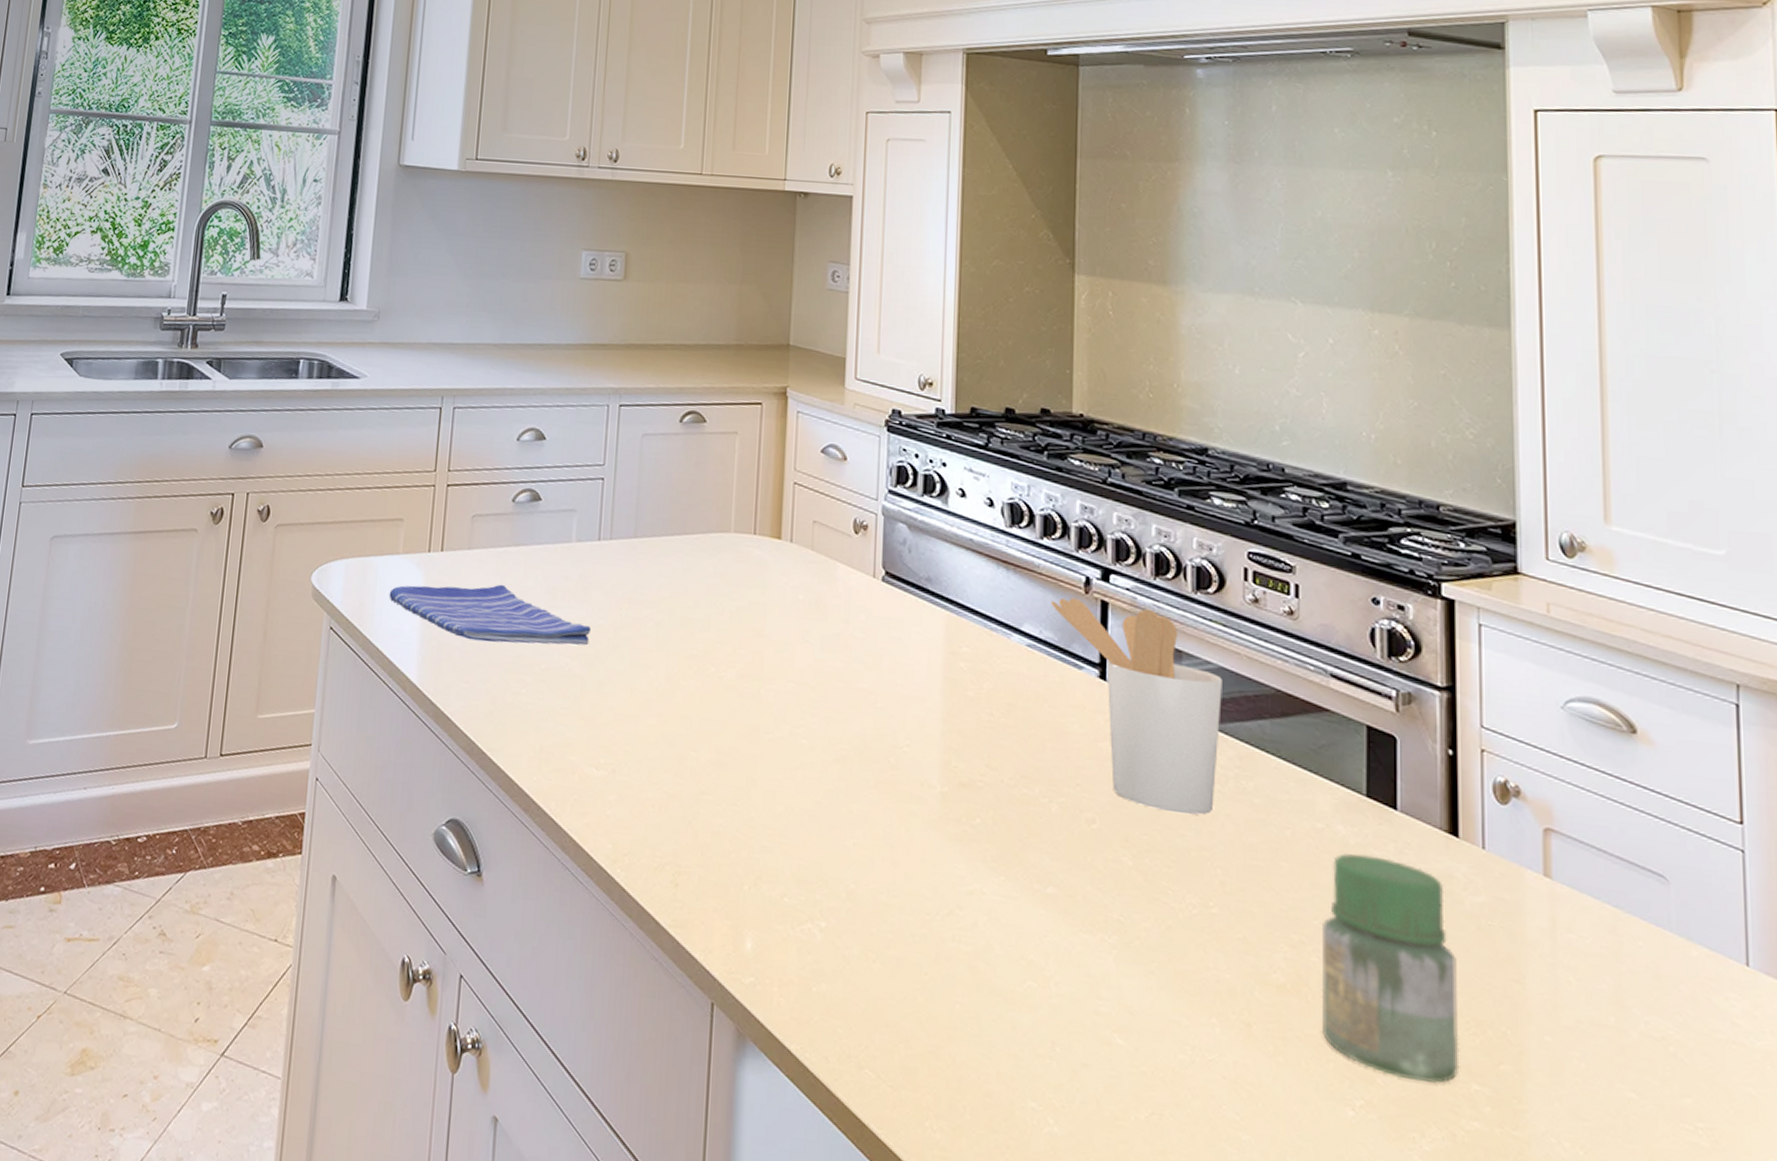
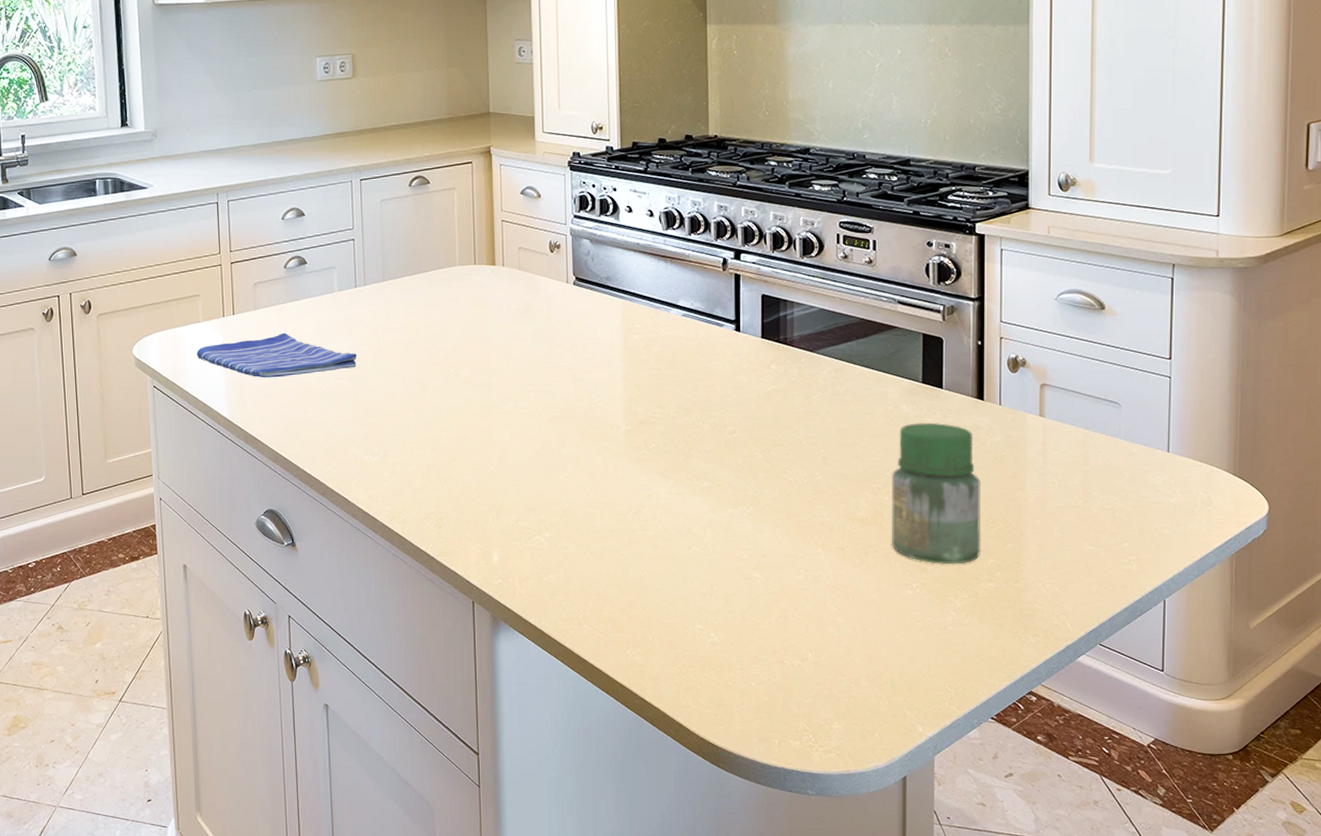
utensil holder: present [1050,598,1222,815] -> none [698,275,822,417]

